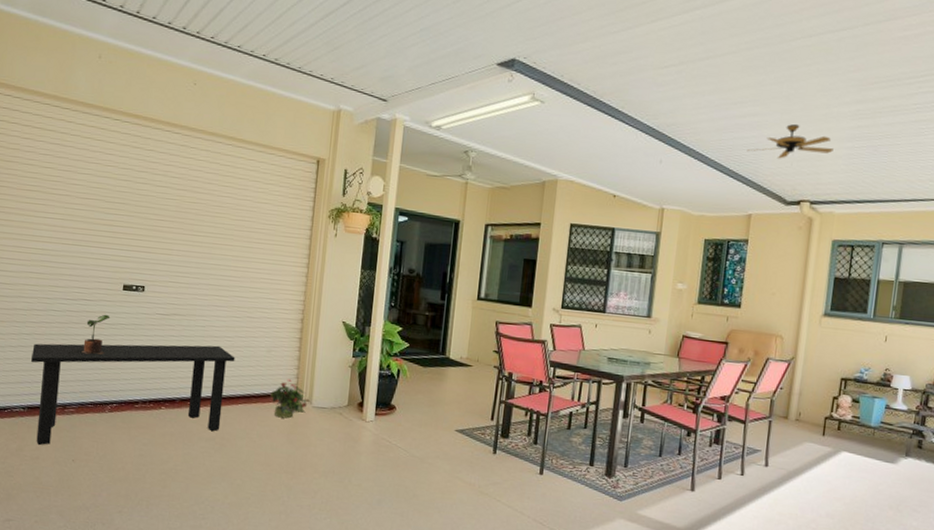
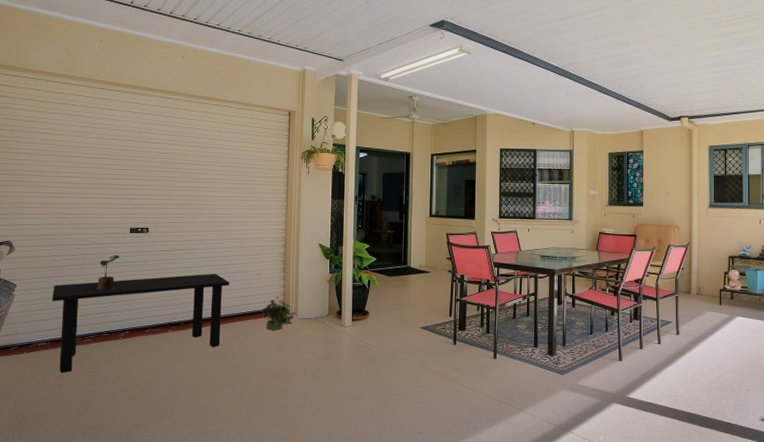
ceiling fan: present [747,123,833,159] -> none [634,56,701,85]

